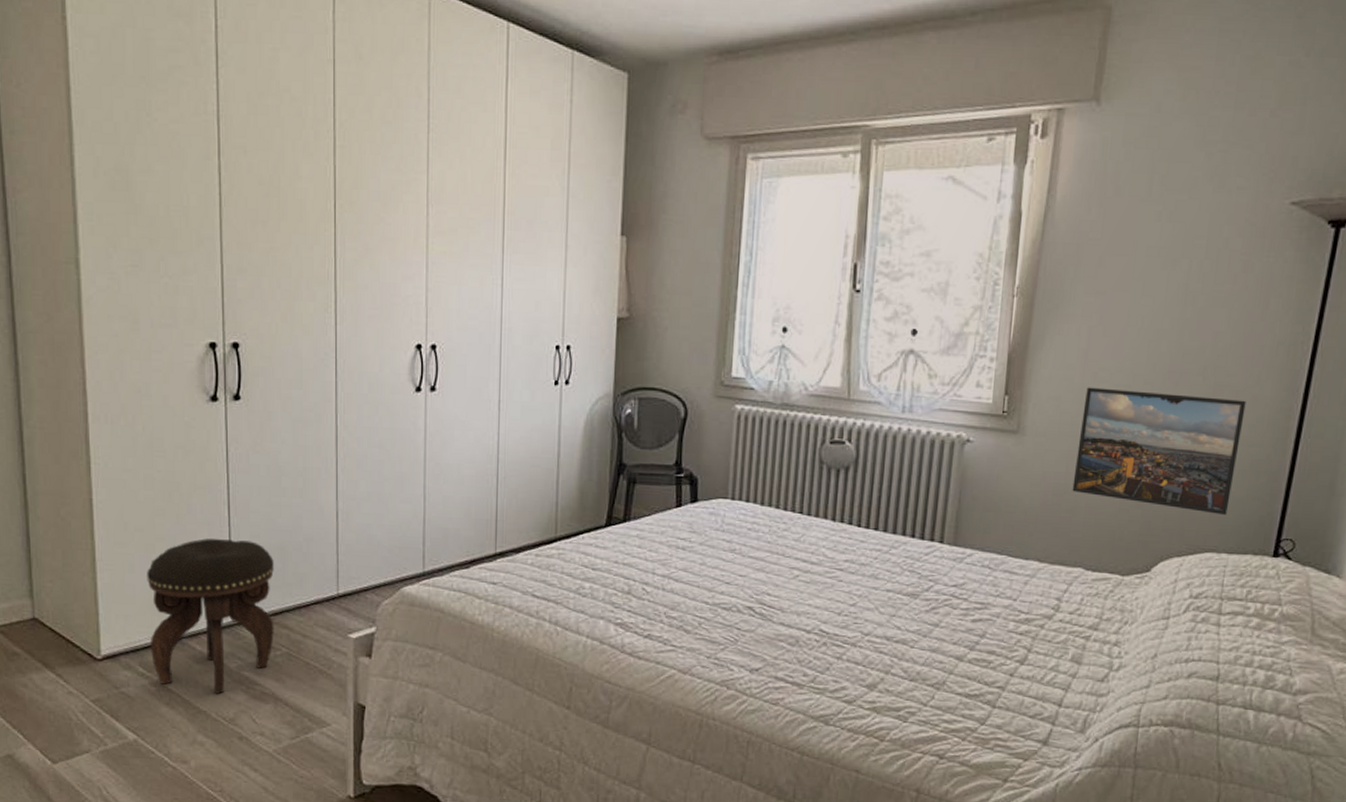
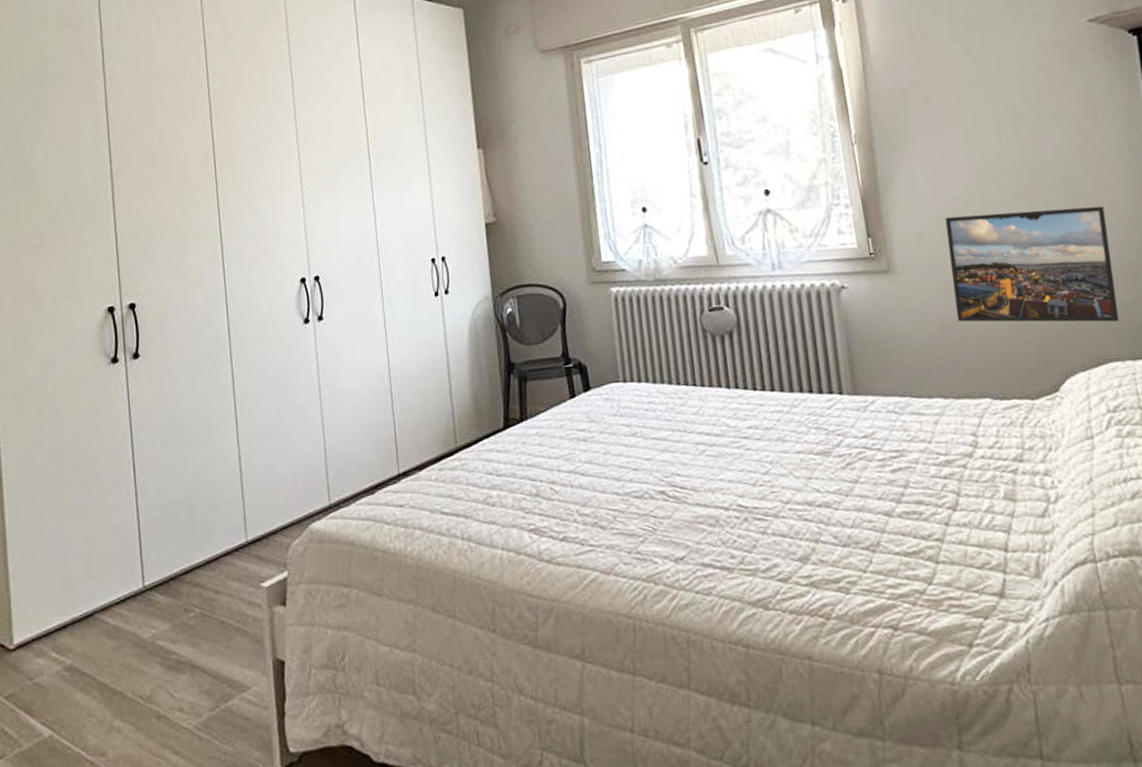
footstool: present [147,538,274,694] -> none [57,498,187,670]

